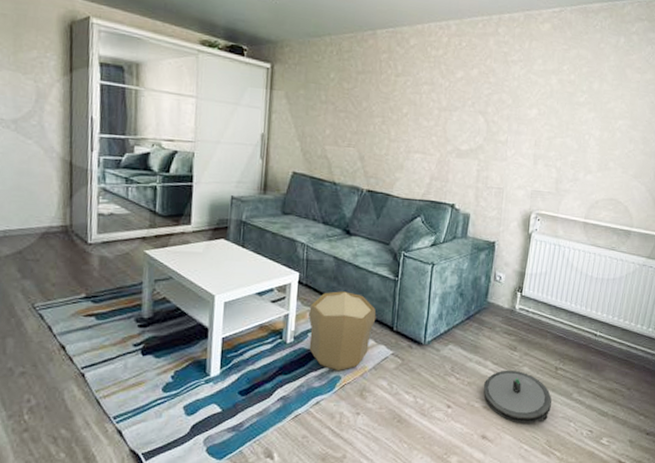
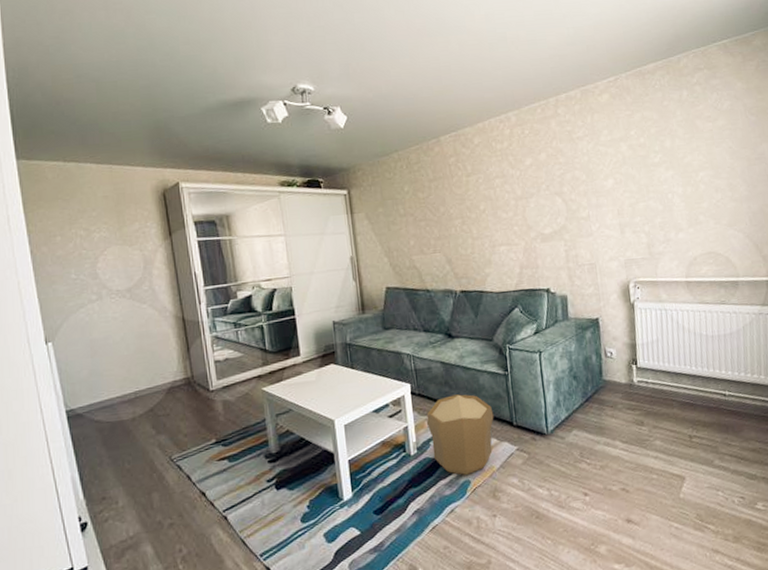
robot vacuum: present [483,370,553,424] -> none [617,445,695,501]

